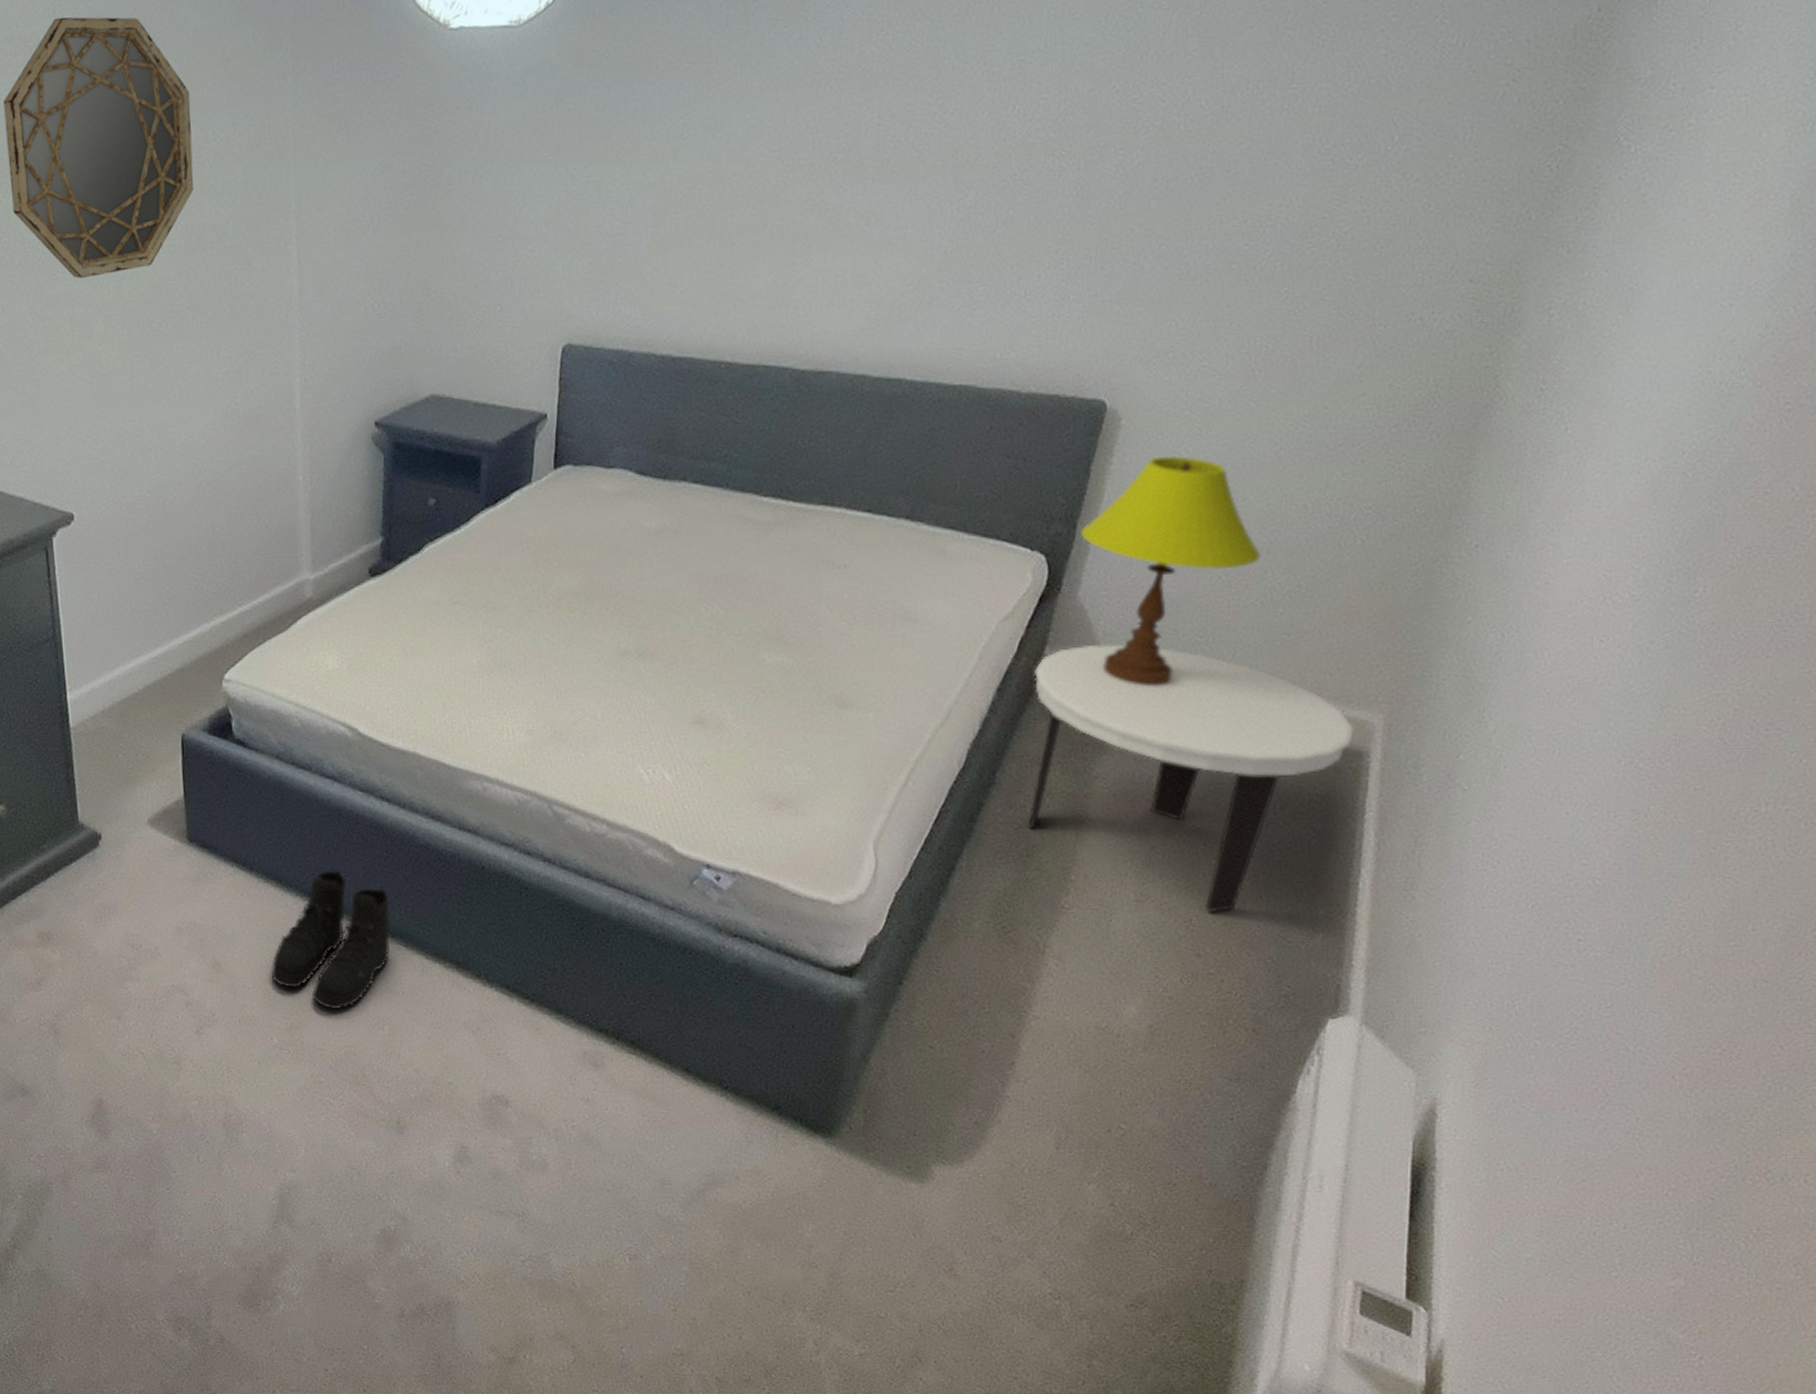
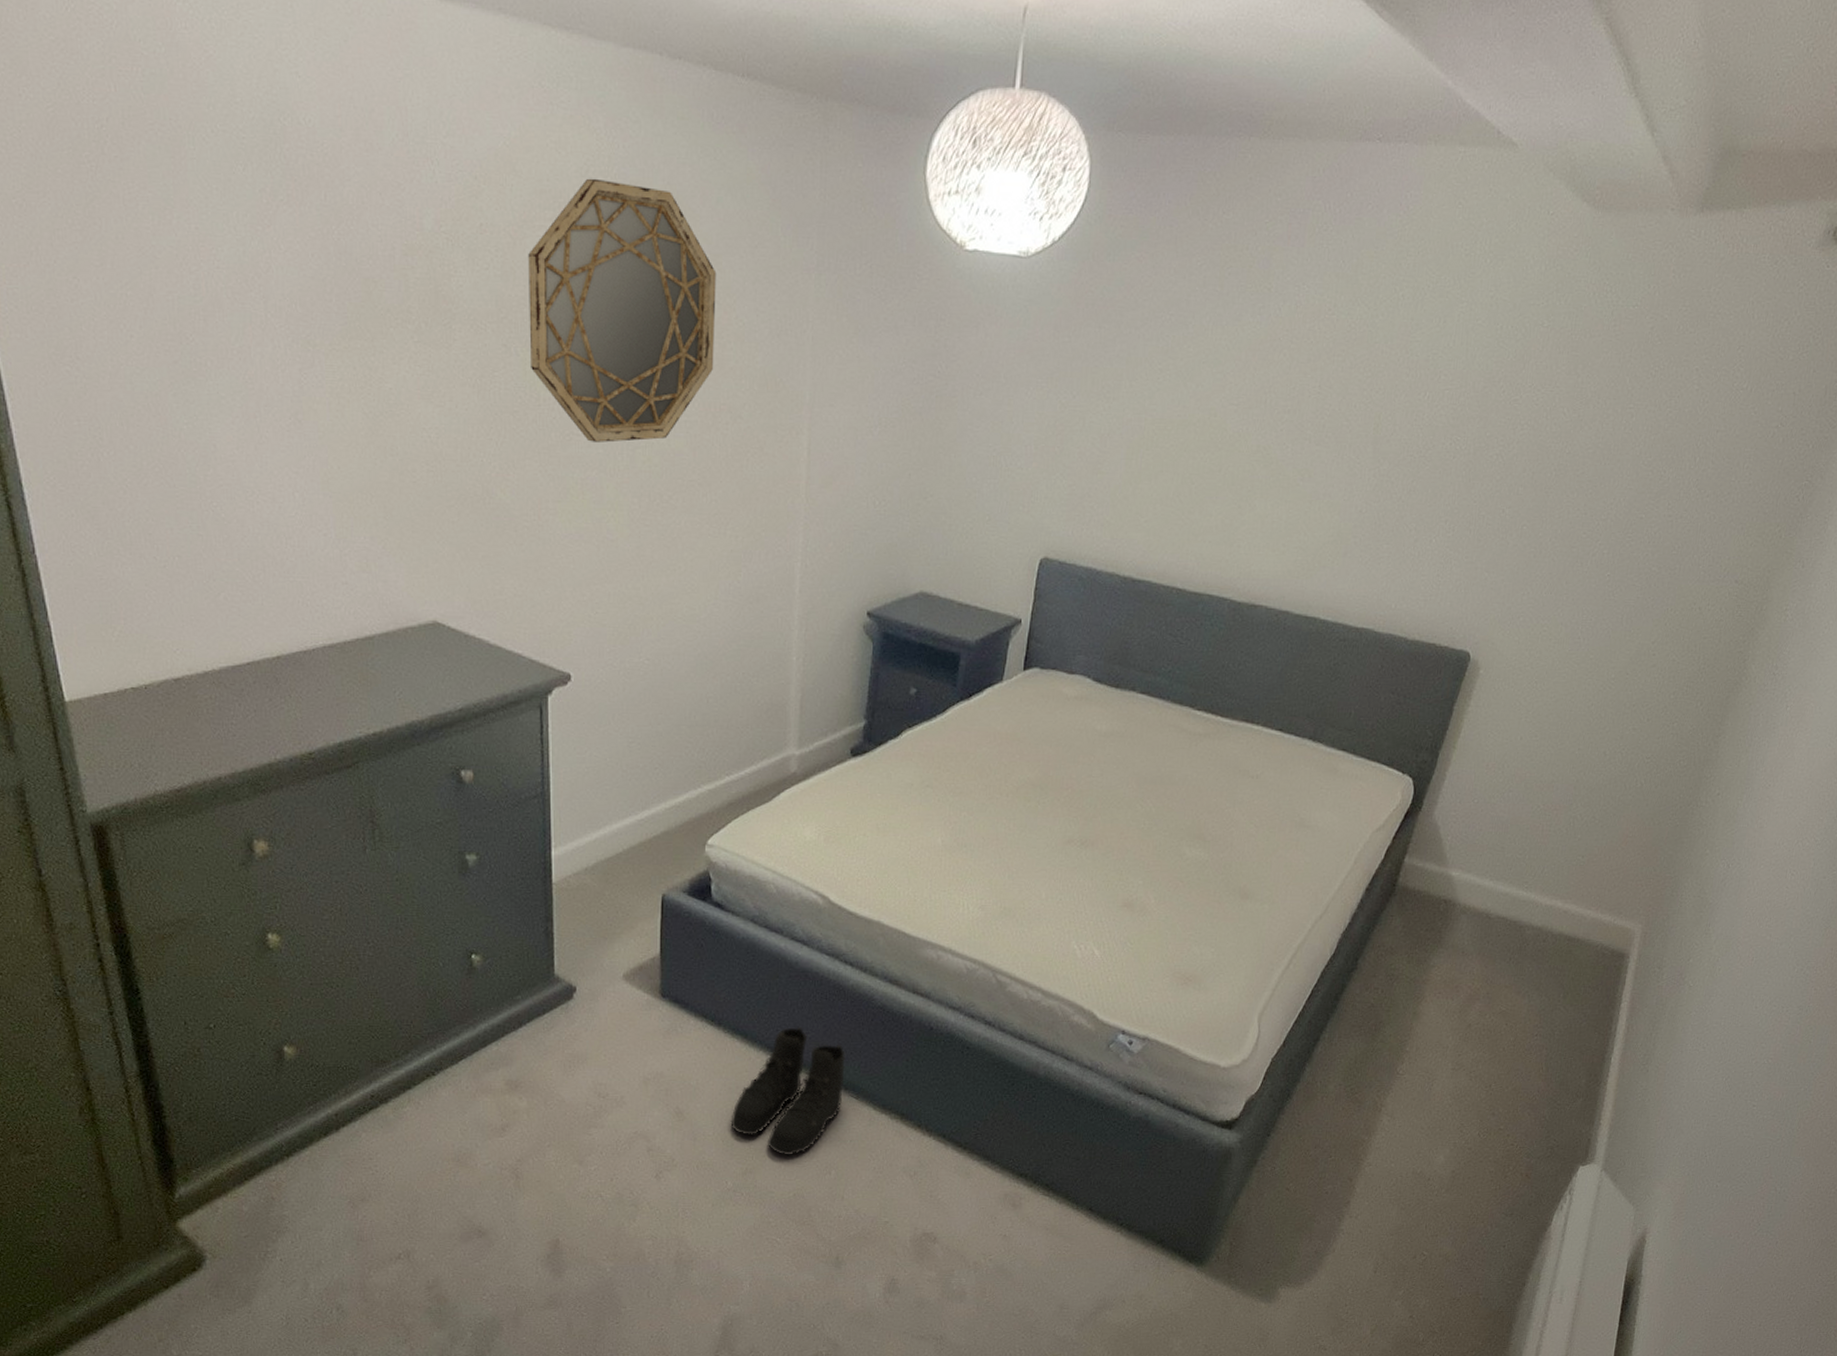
side table: present [1027,644,1355,912] -> none [1378,855,1621,1079]
table lamp: present [1081,455,1261,687] -> none [1441,702,1570,894]

